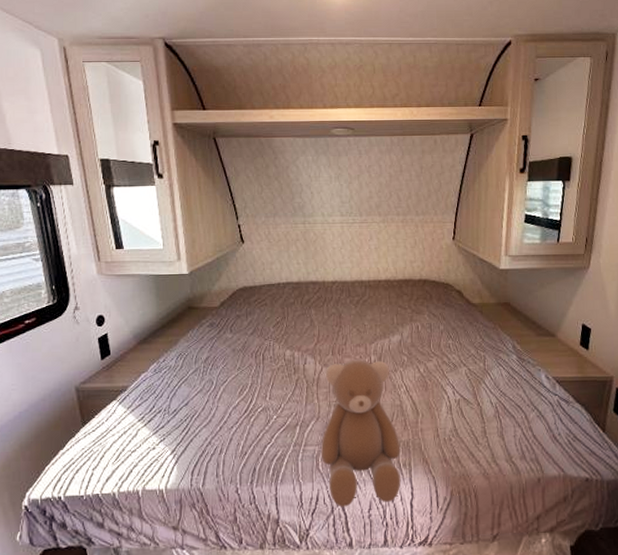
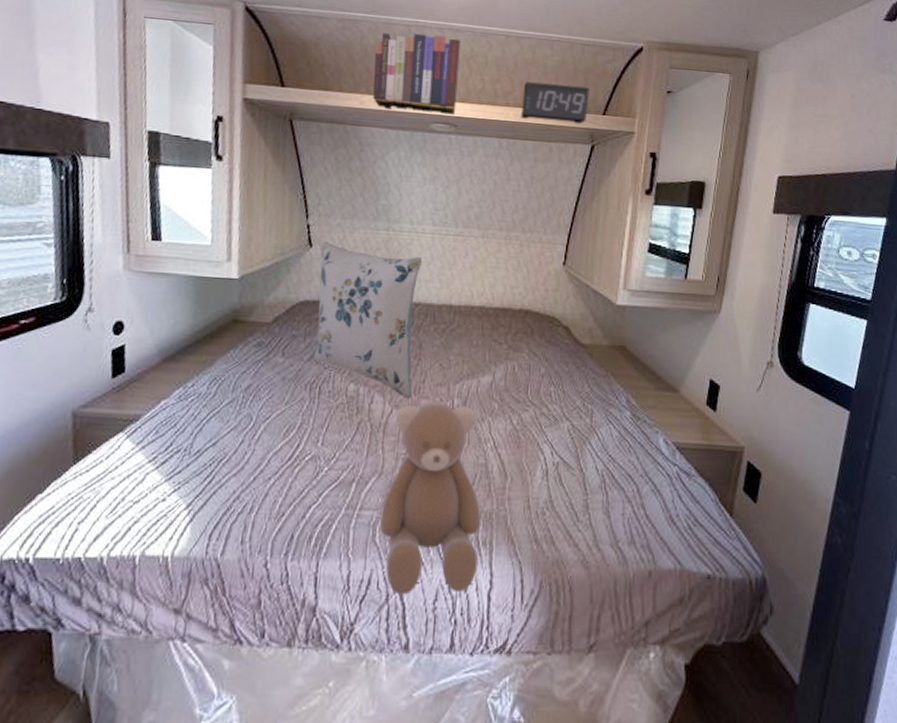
pillow: none [251,237,337,358] -> present [314,241,423,398]
books: none [277,50,352,121] -> present [373,33,461,115]
alarm clock: none [407,82,466,118] -> present [520,81,590,125]

